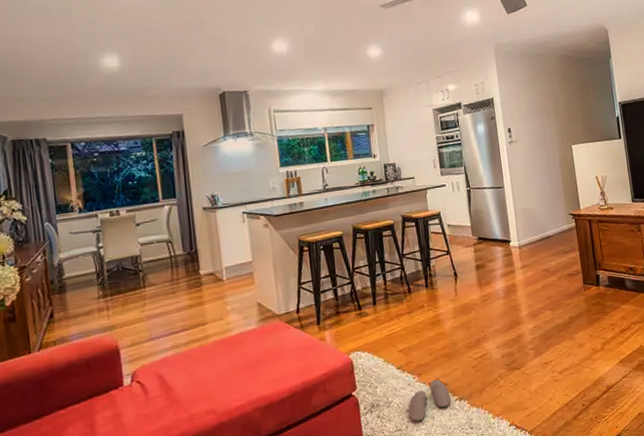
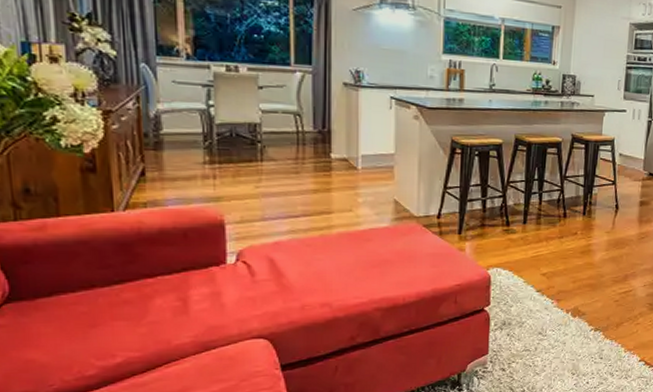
slippers: present [408,379,451,422] -> none [540,307,586,345]

